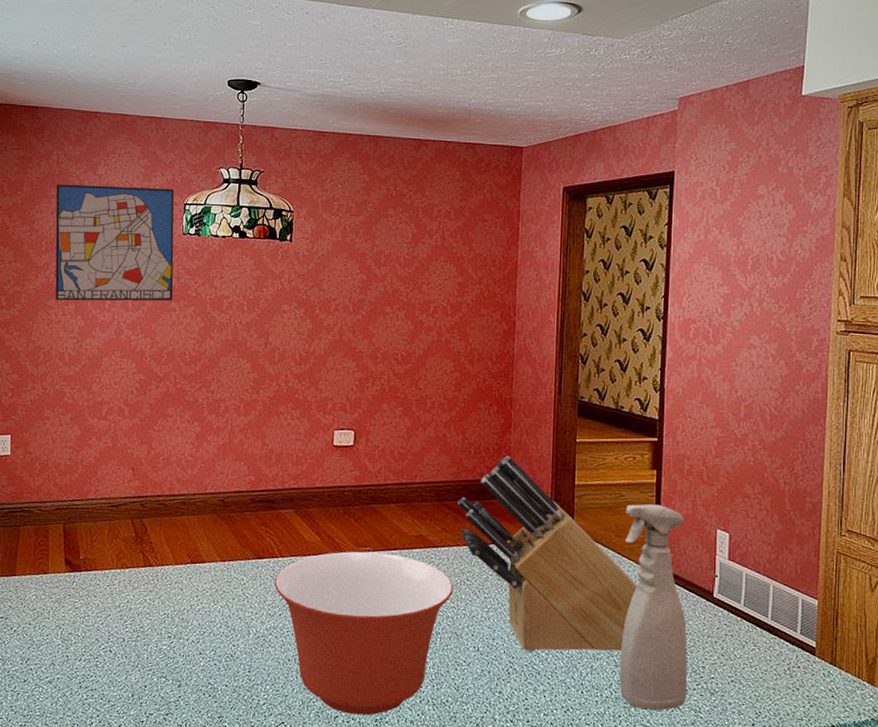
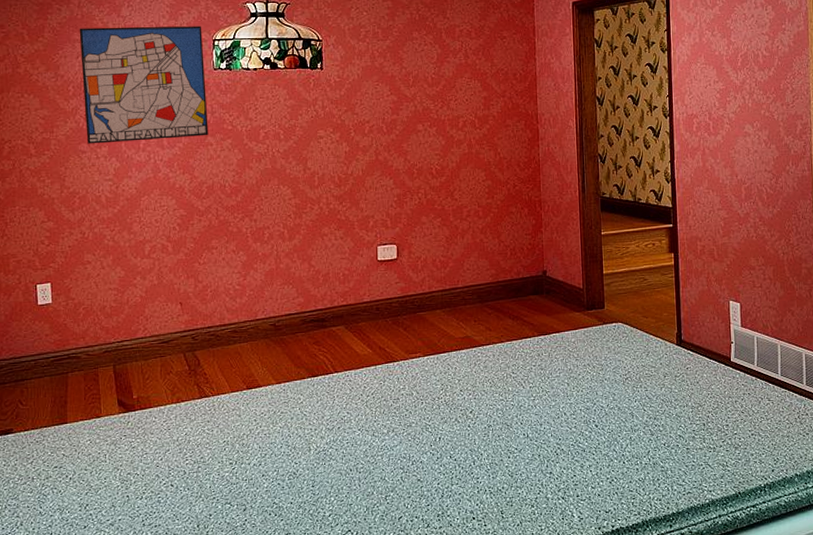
mixing bowl: present [274,551,453,716] -> none [330,357,501,513]
knife block: present [458,455,637,652] -> none [499,253,665,432]
spray bottle: present [619,504,688,710] -> none [649,284,715,470]

